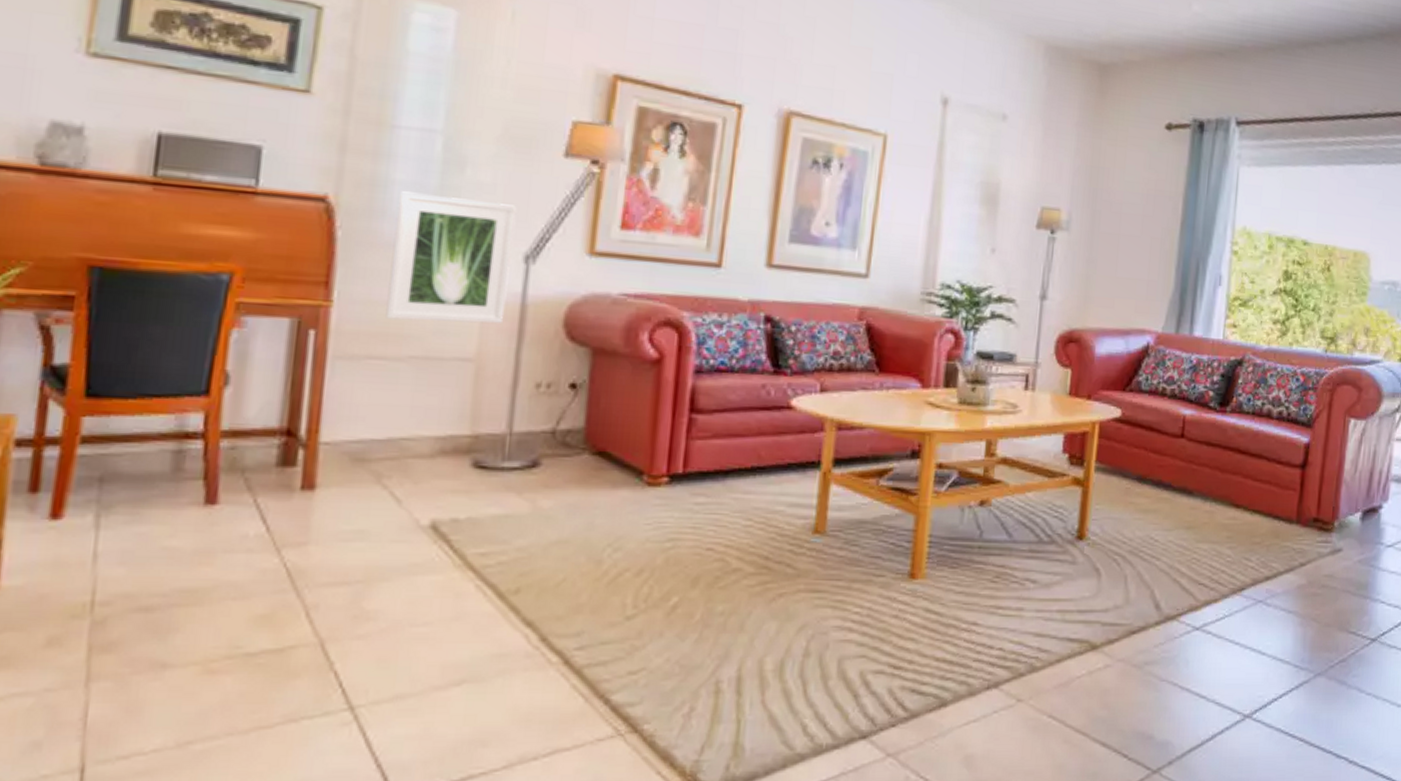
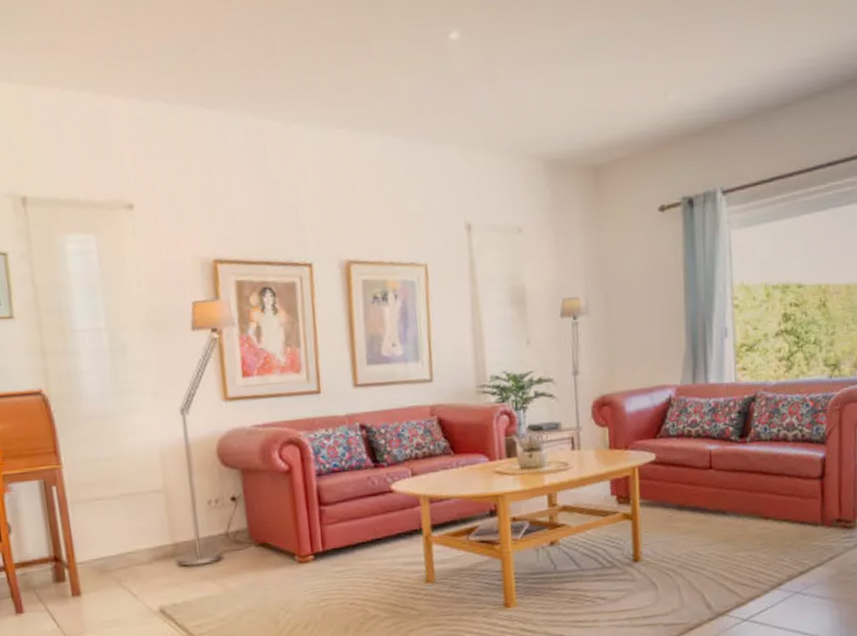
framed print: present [385,191,517,324] -> none [88,373,176,470]

